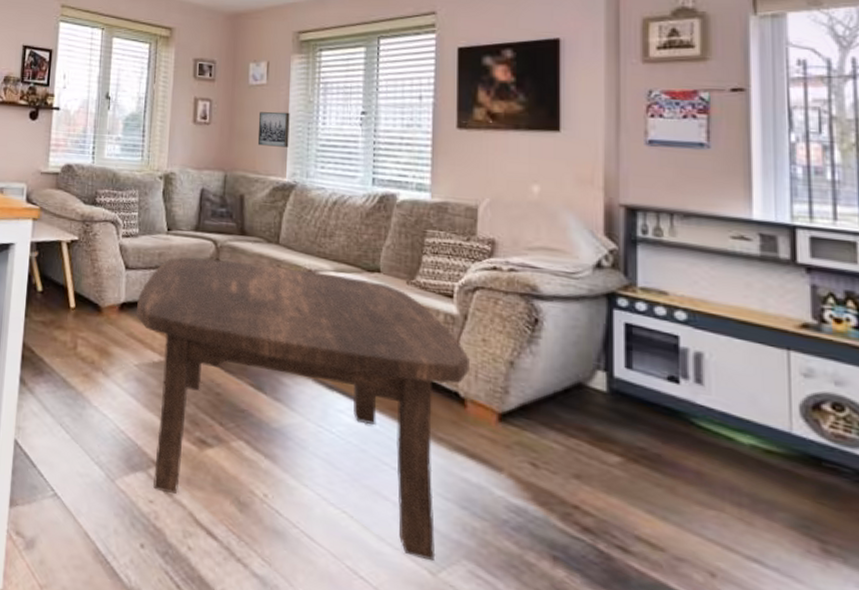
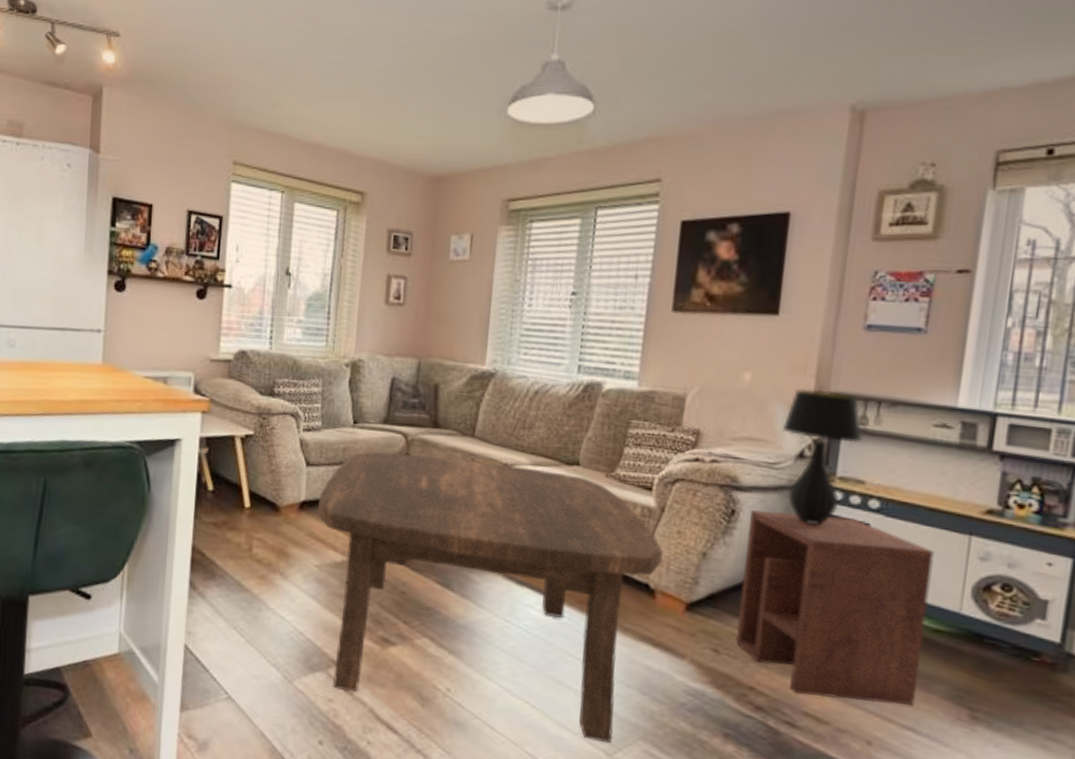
wall art: present [257,111,290,148] -> none [456,291,494,332]
side table: none [553,319,757,534] -> present [735,510,934,705]
table lamp: none [576,200,660,337] -> present [781,388,864,526]

